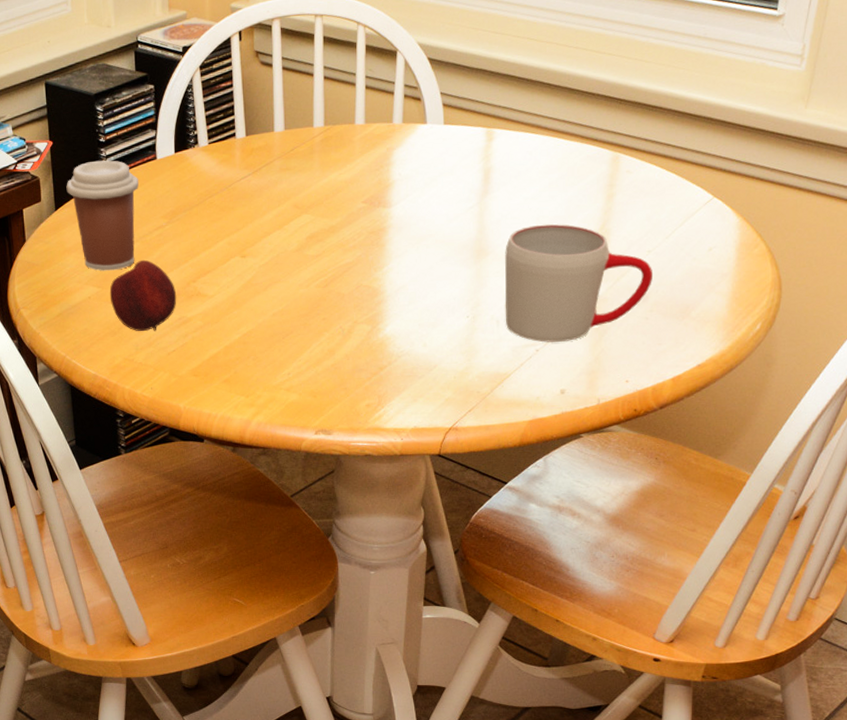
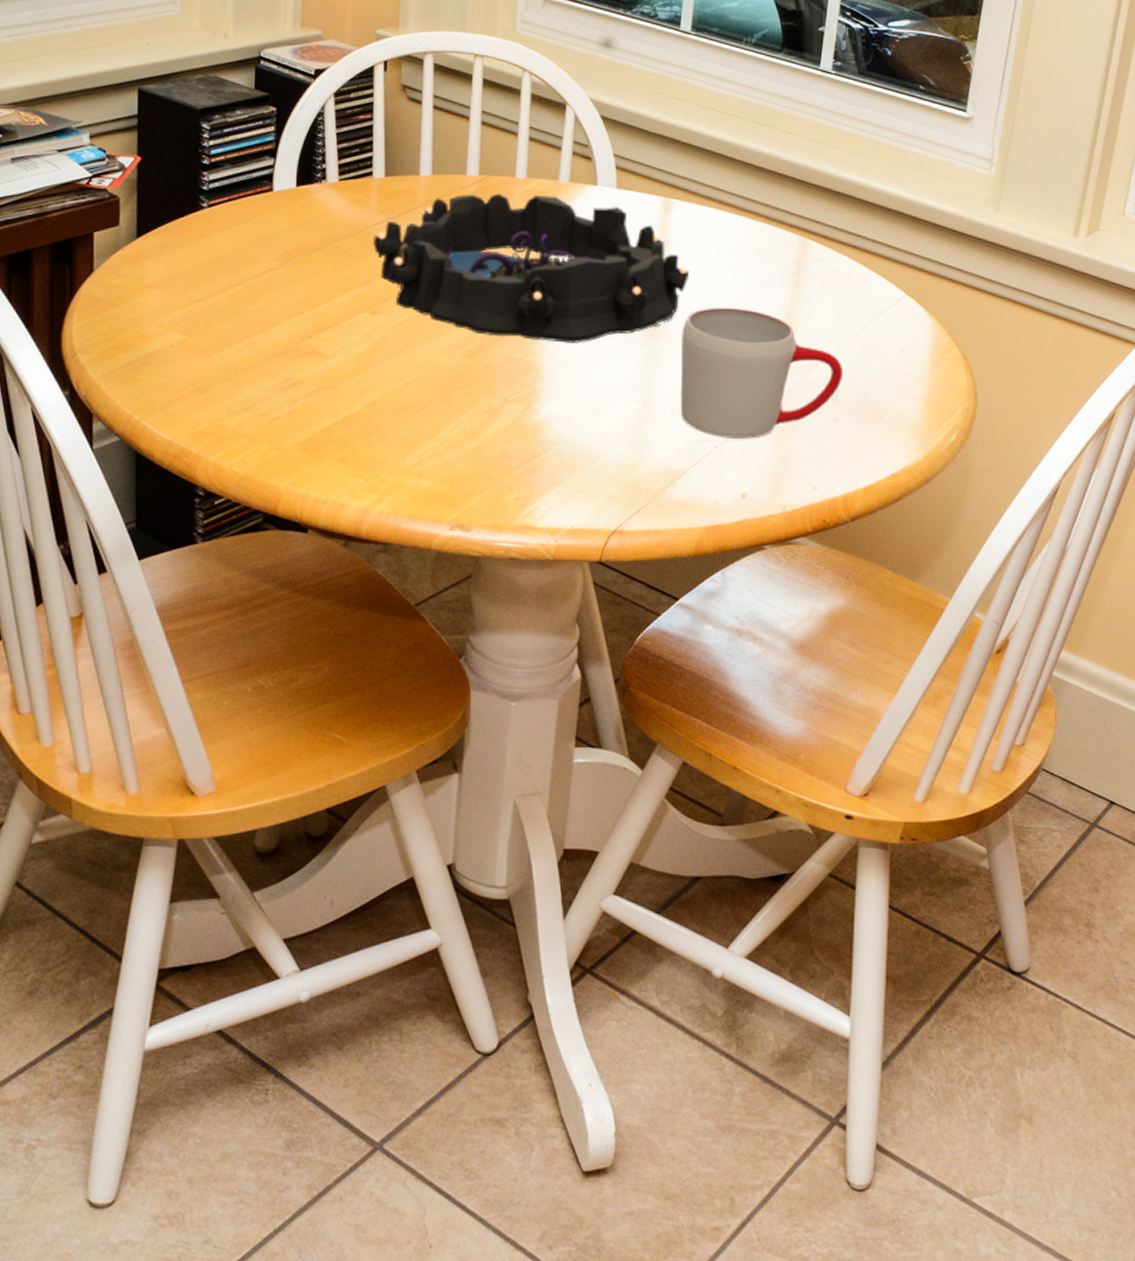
coffee cup: present [66,160,139,271] -> none [153,185,248,316]
apple: present [109,259,177,332] -> none [198,306,286,393]
decorative bowl: none [239,137,511,269] -> present [373,193,690,343]

